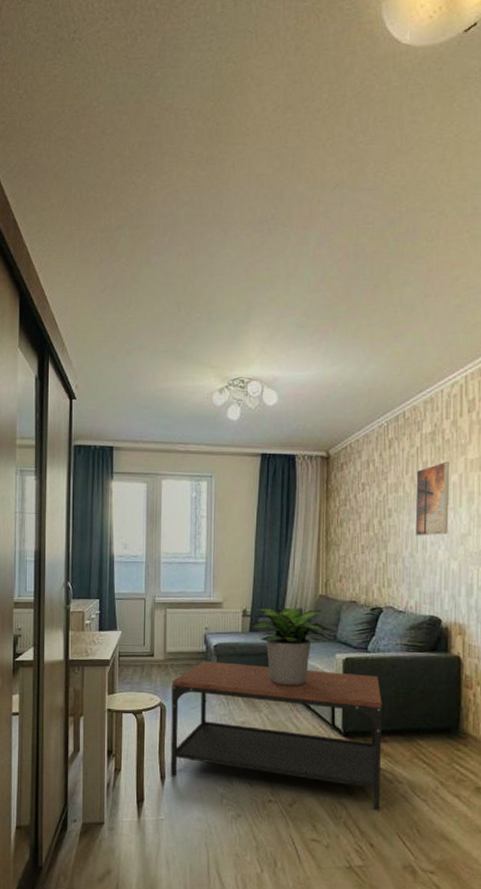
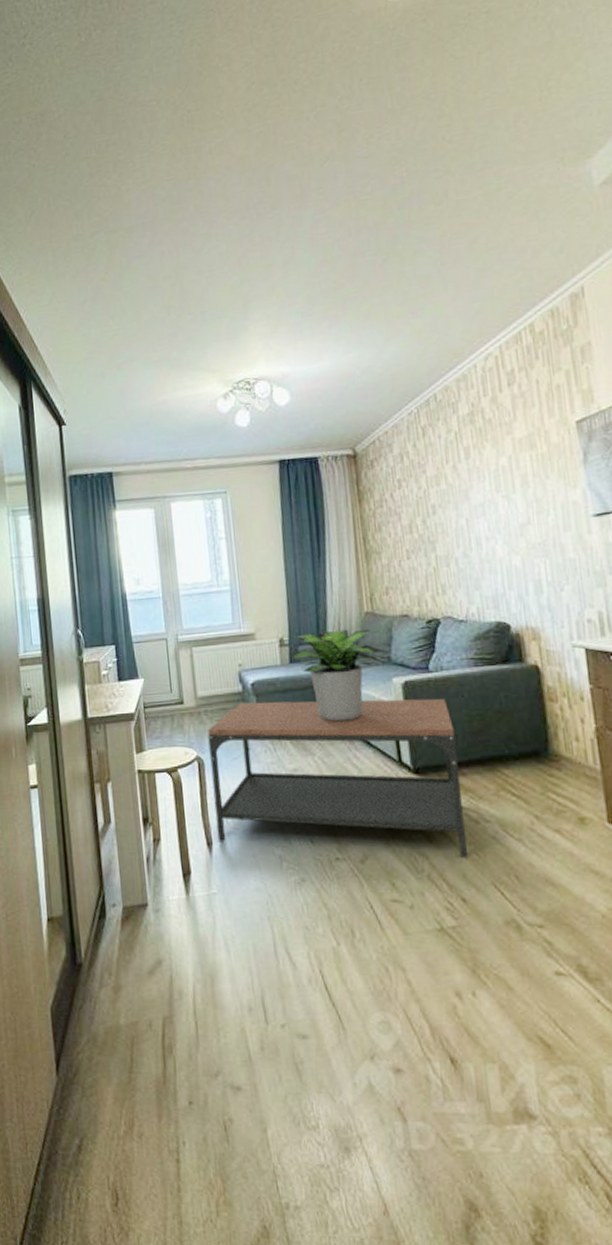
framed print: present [415,461,450,537] -> none [458,443,505,533]

